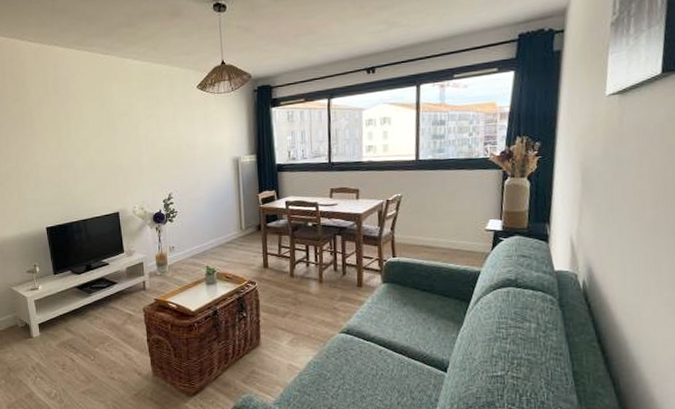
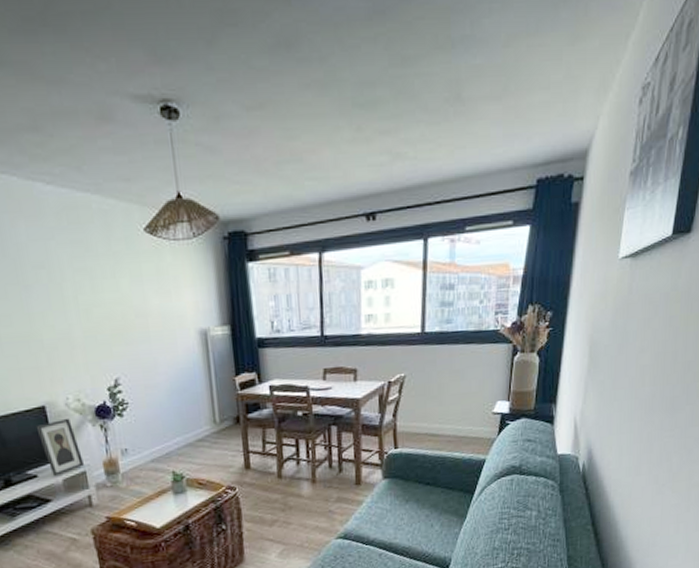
picture frame: none [111,221,143,265] -> present [36,418,85,476]

